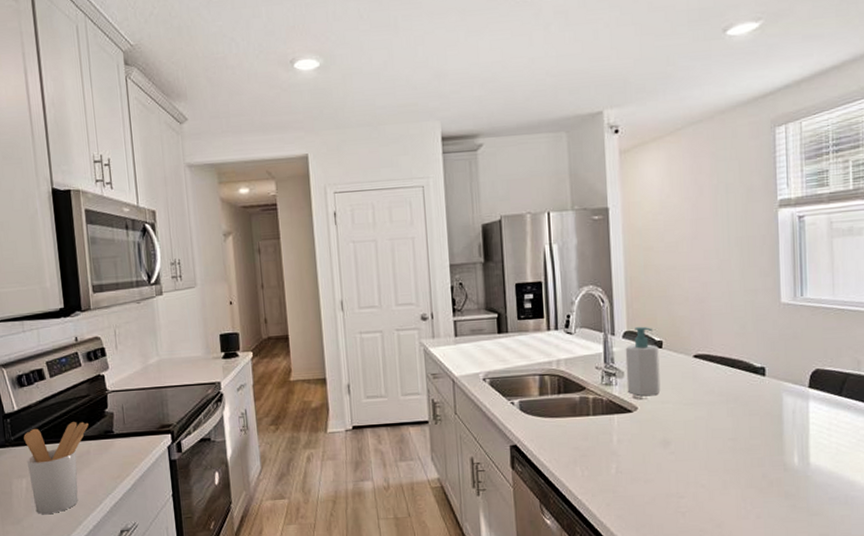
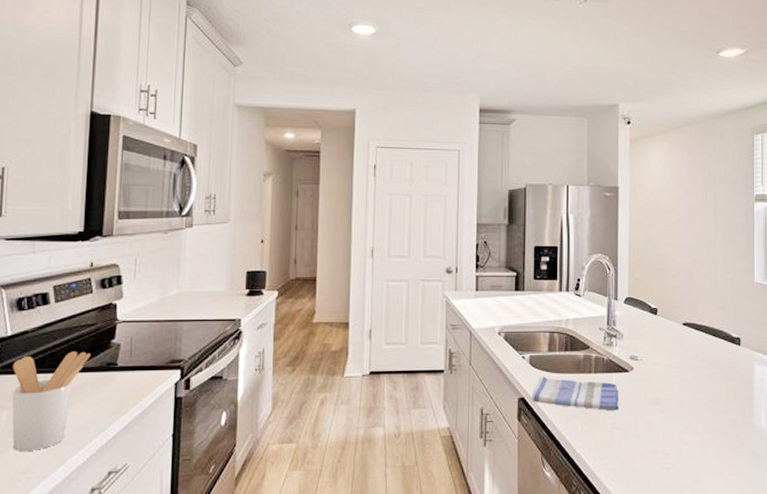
dish towel: none [524,421,624,455] -> present [531,376,619,411]
soap bottle: present [625,326,661,396] -> none [625,294,654,357]

